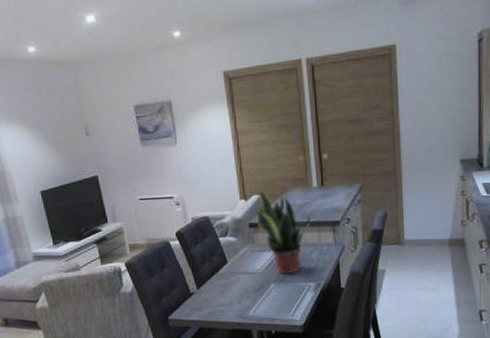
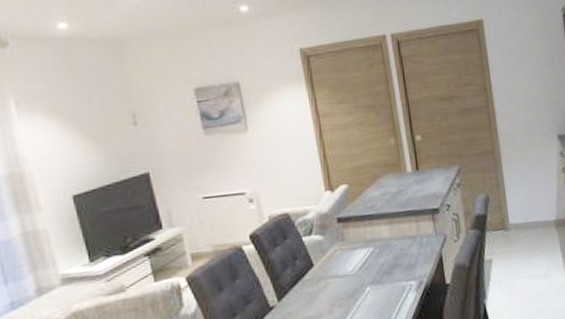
potted plant: present [257,190,311,275] -> none [346,178,407,275]

